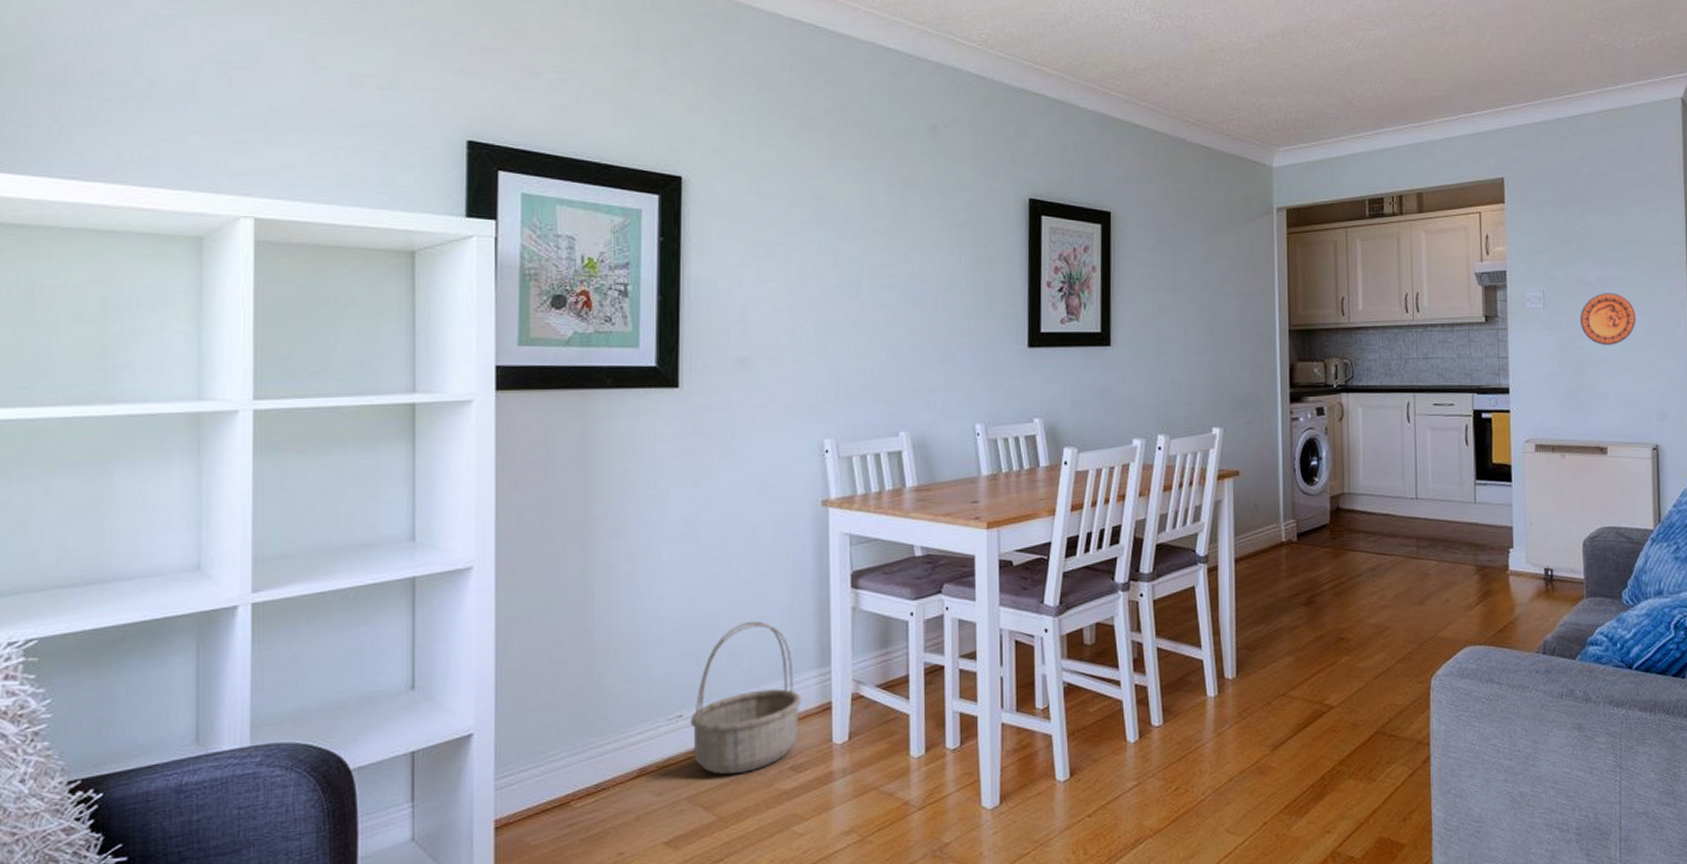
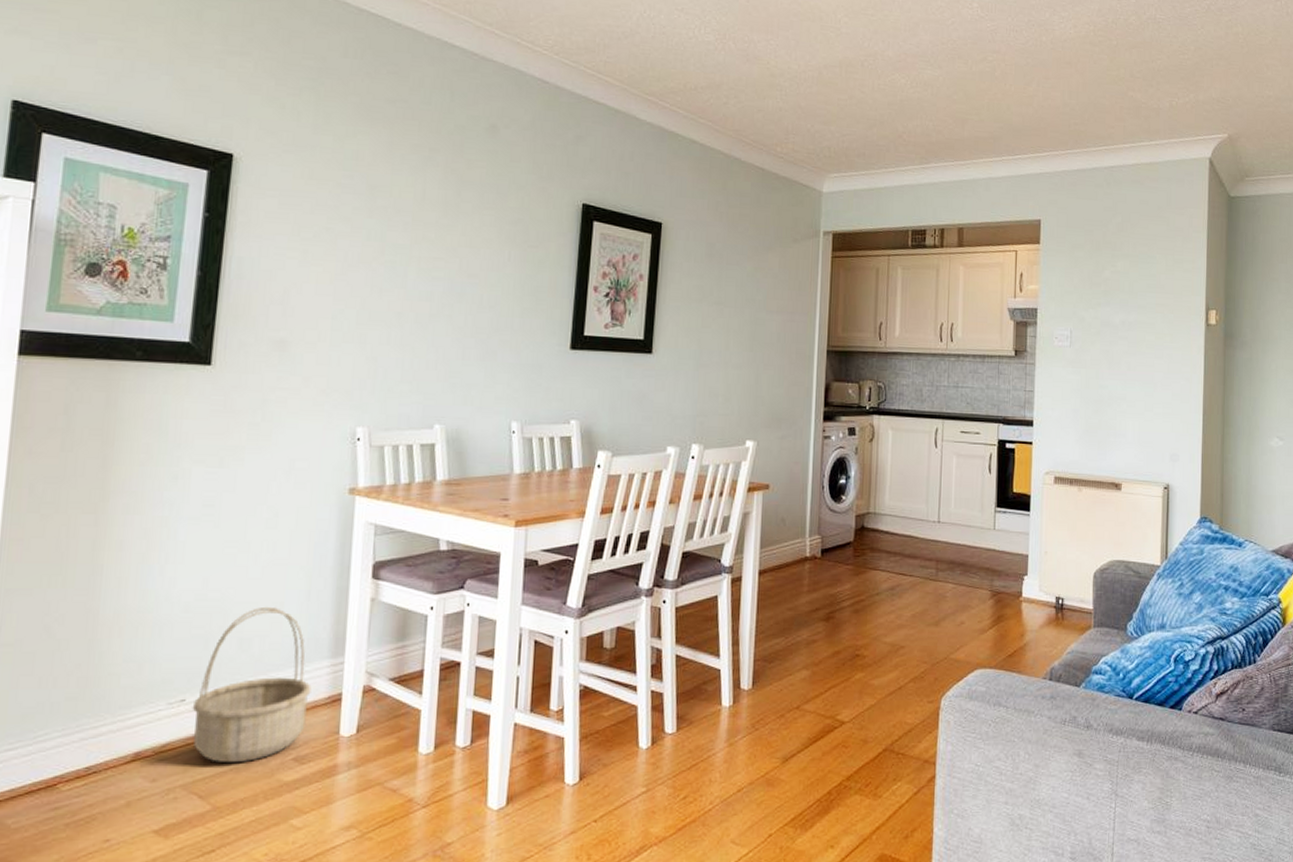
decorative plate: present [1580,293,1636,345] -> none [1104,336,1156,386]

